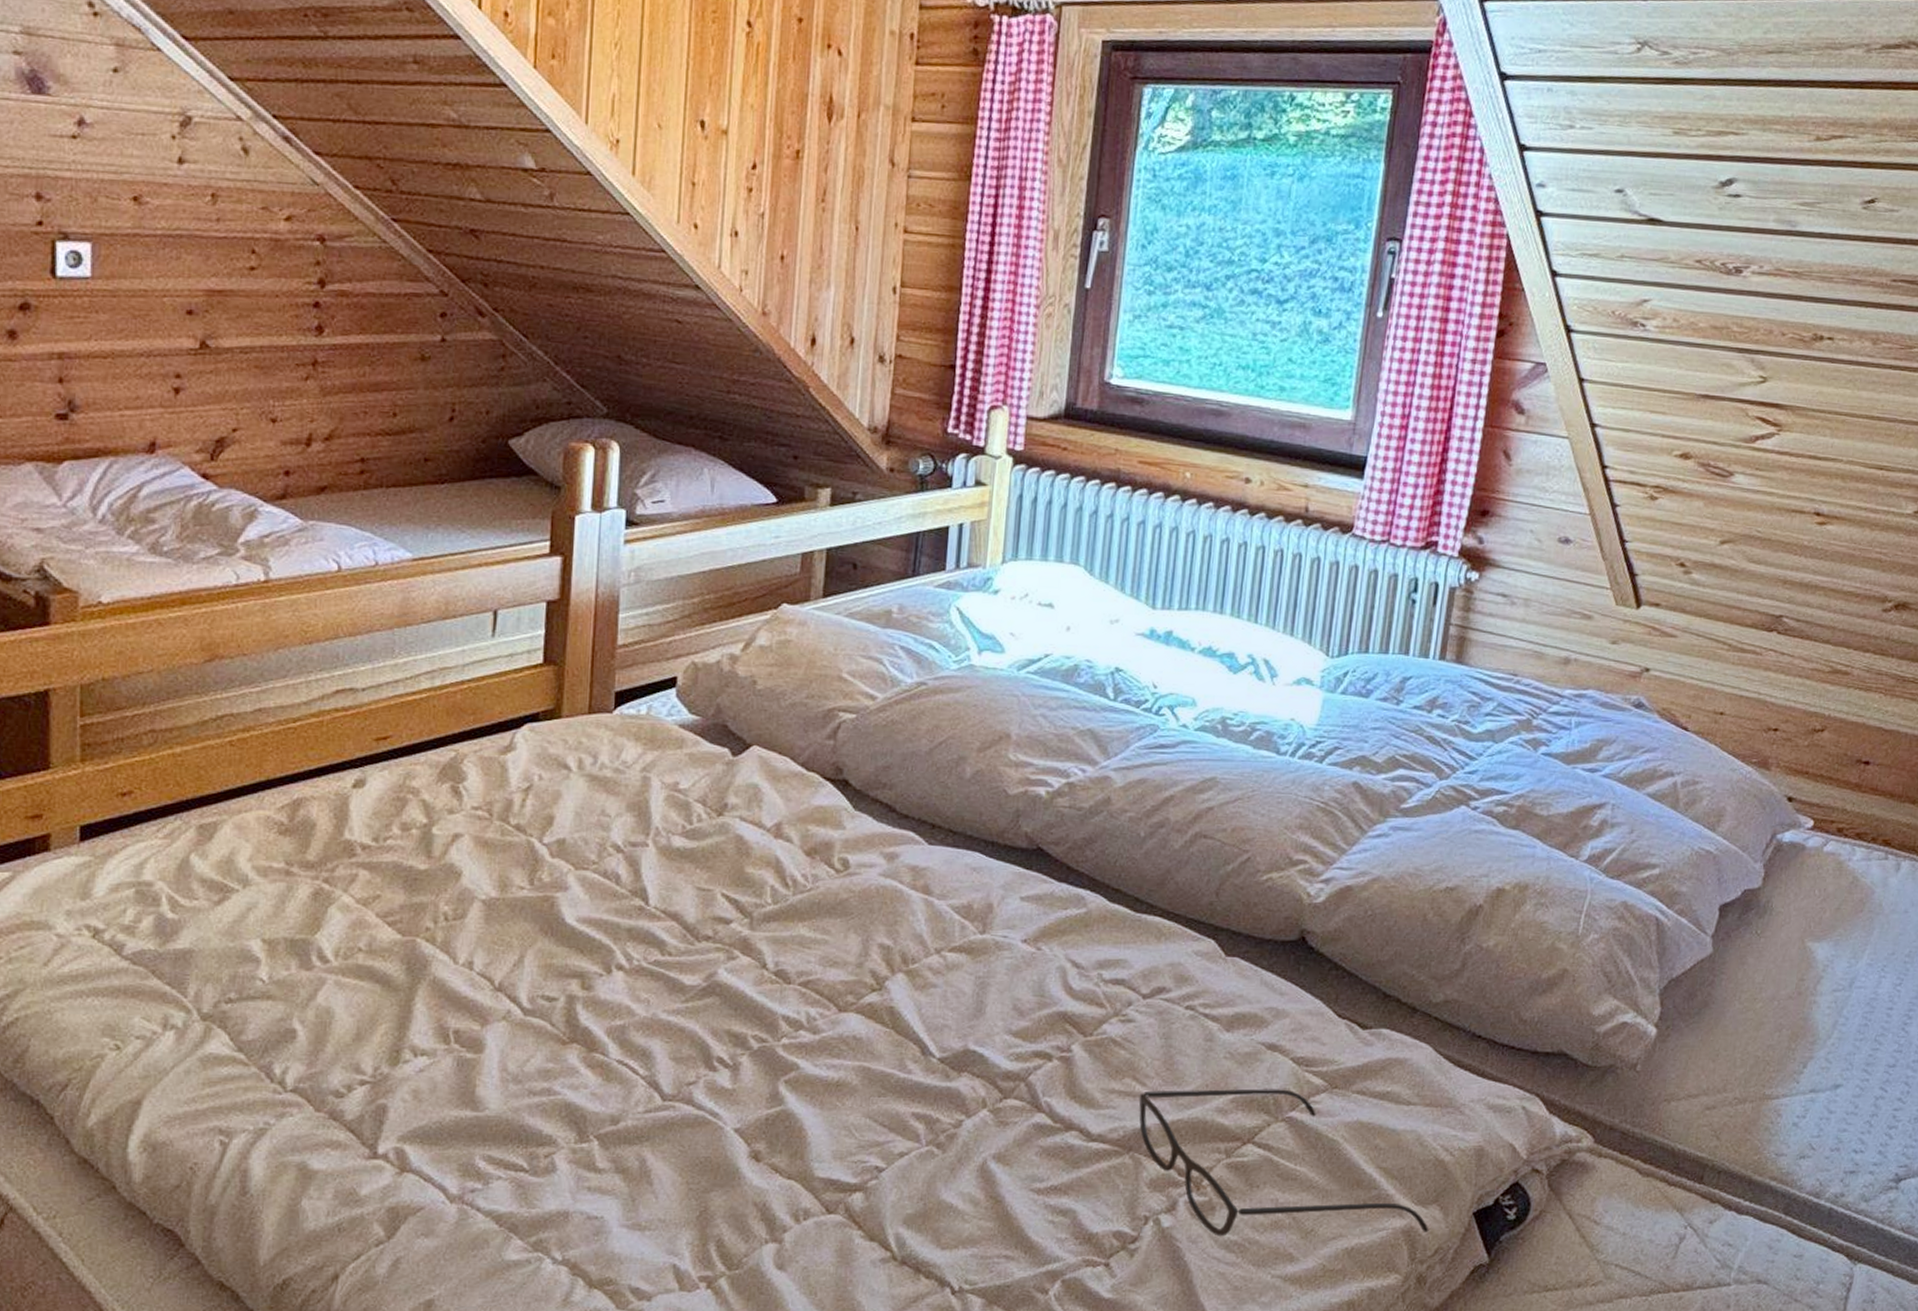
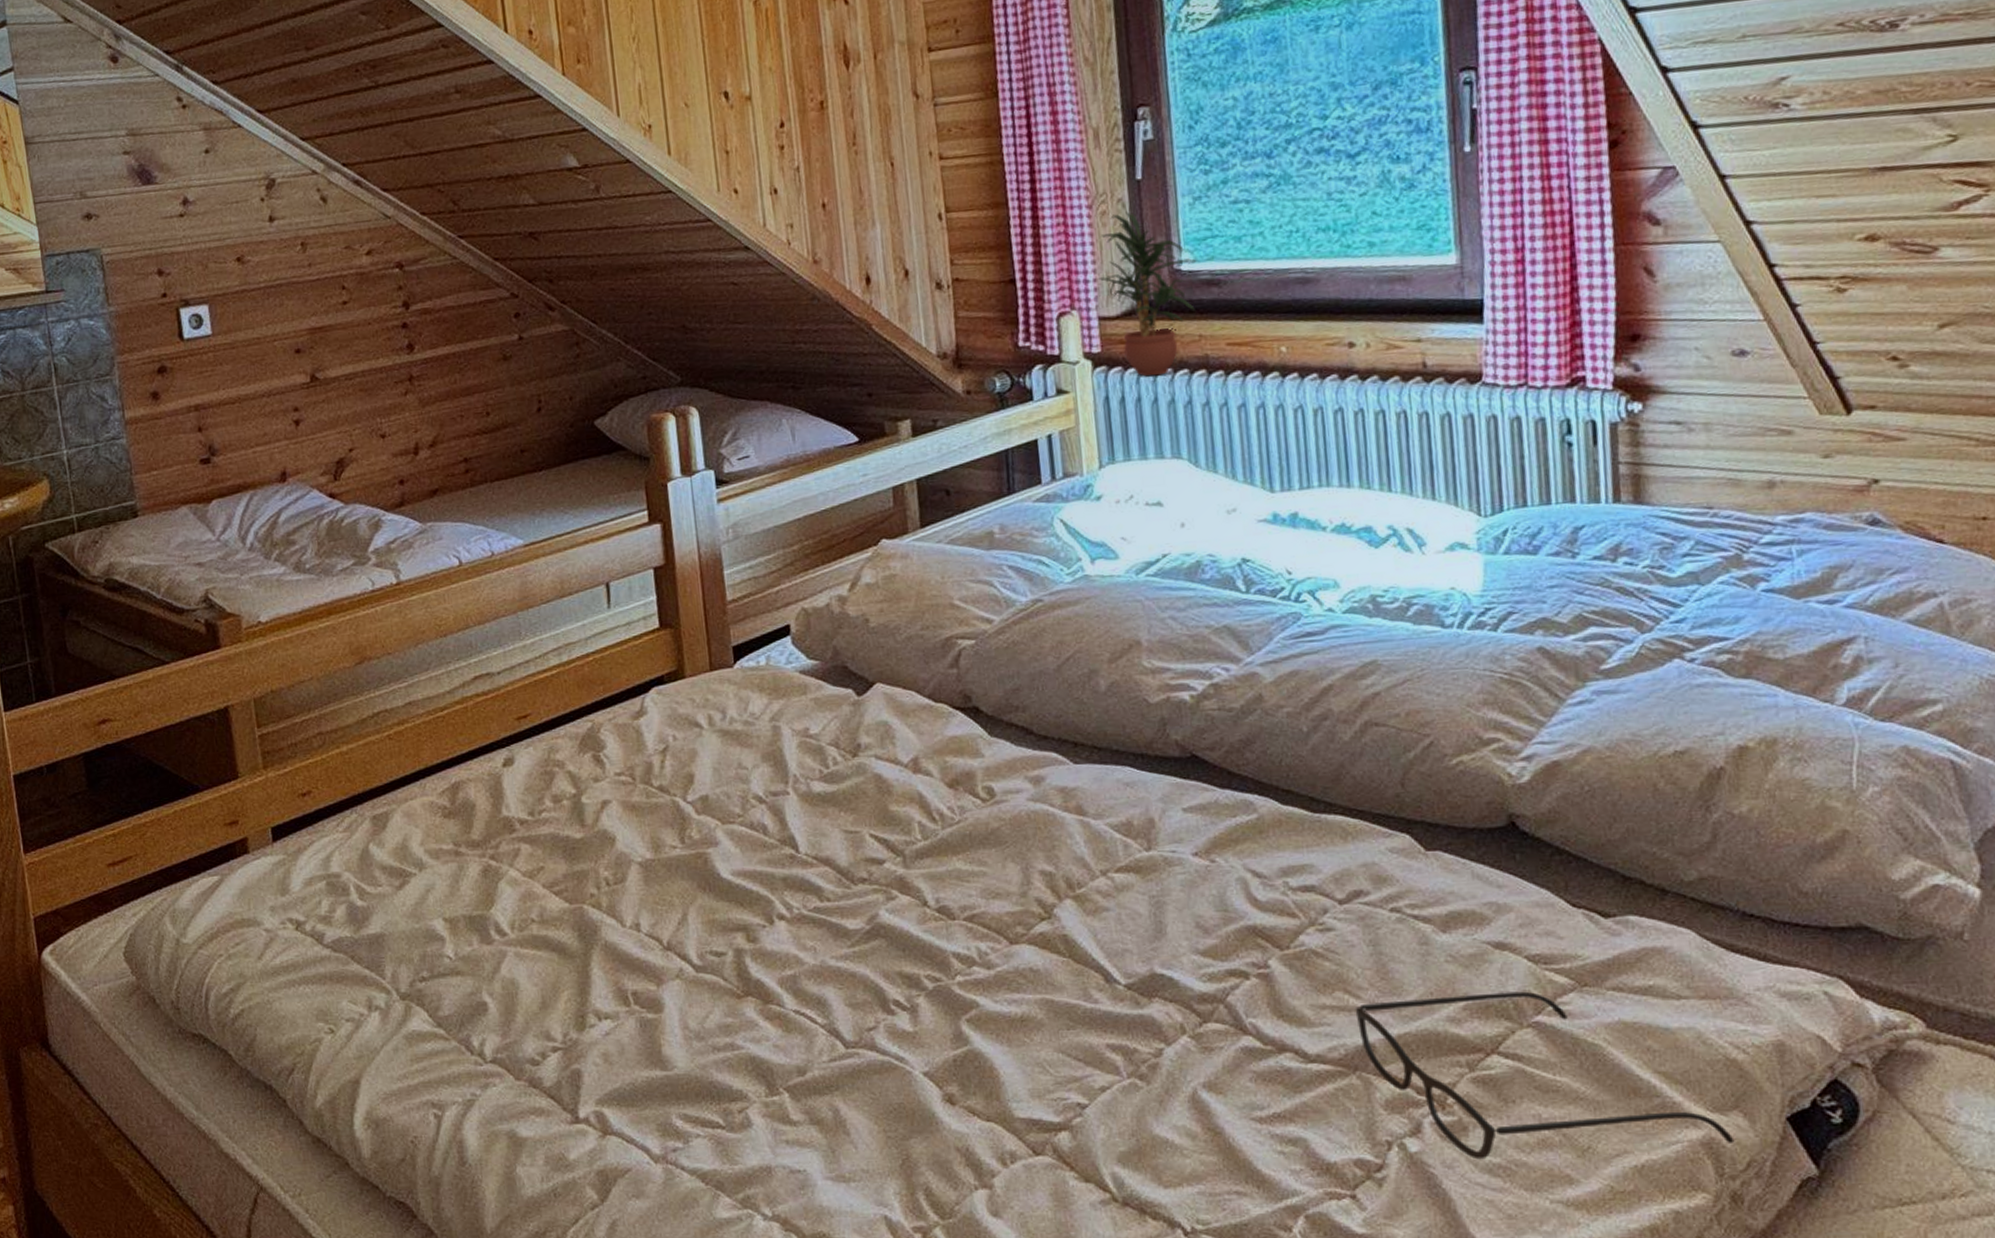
potted plant: none [1033,318,1125,482] -> present [1098,211,1196,376]

